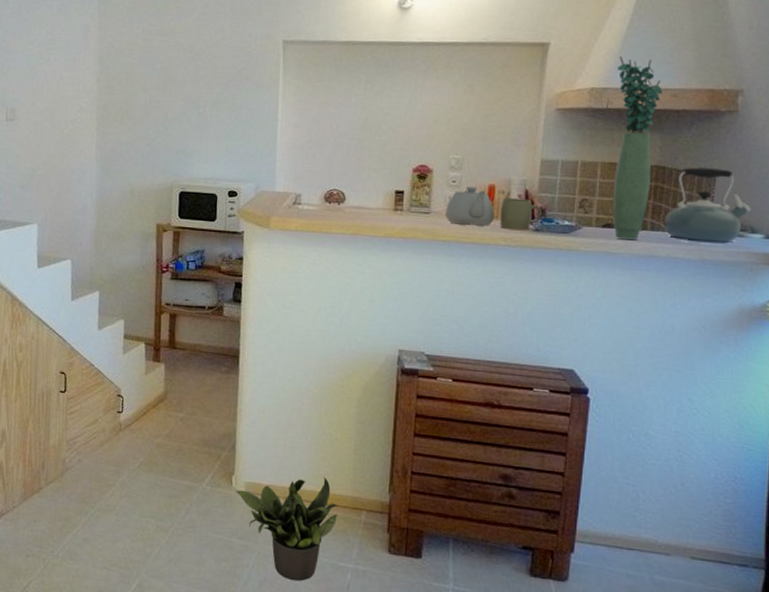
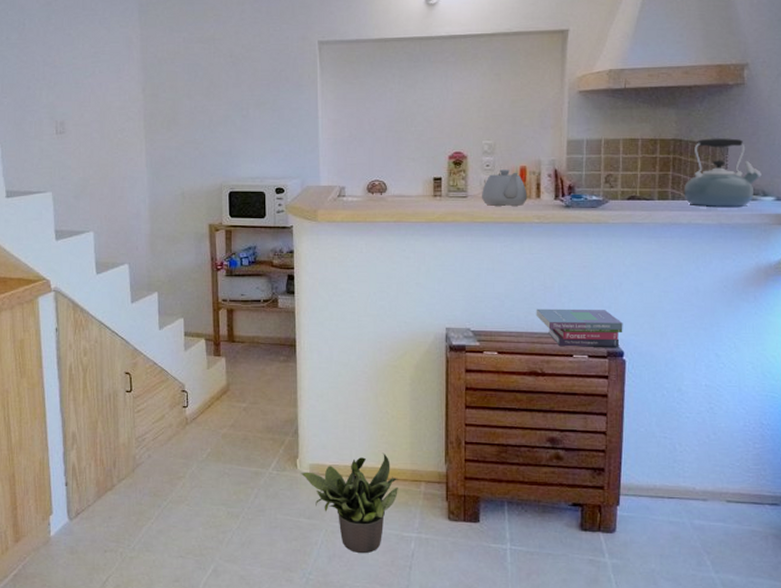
books: none [496,336,589,384] -> present [536,308,623,347]
mug: present [499,197,543,231] -> none [532,178,572,208]
vase: present [612,57,662,241] -> none [632,39,675,210]

